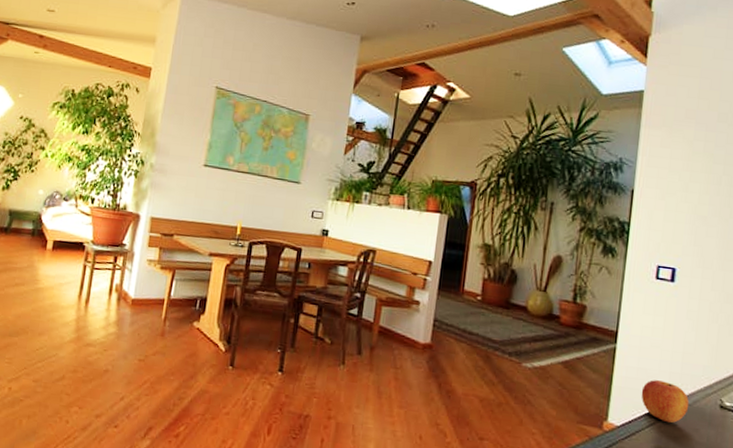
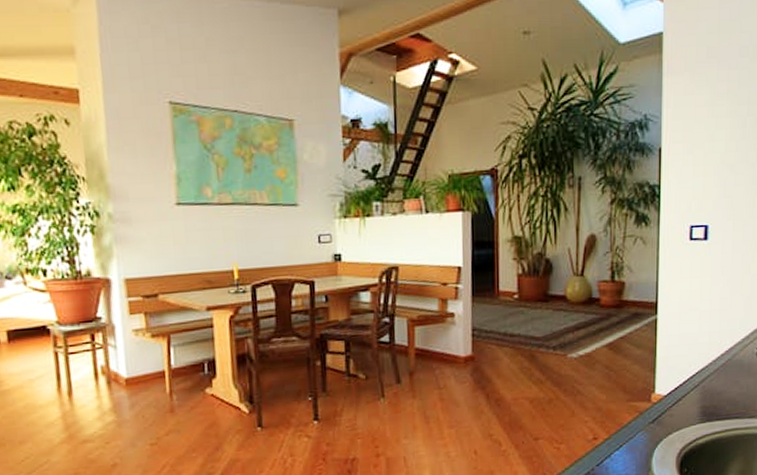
apple: present [641,380,689,423] -> none [684,342,729,382]

